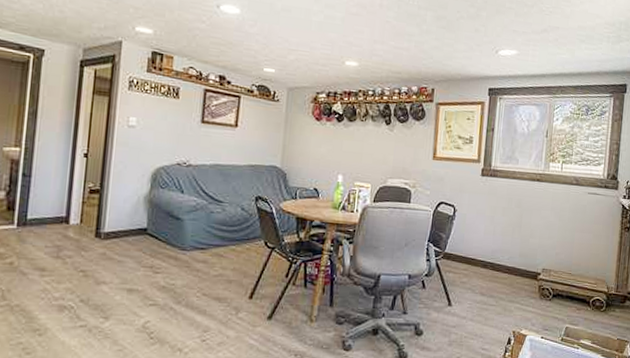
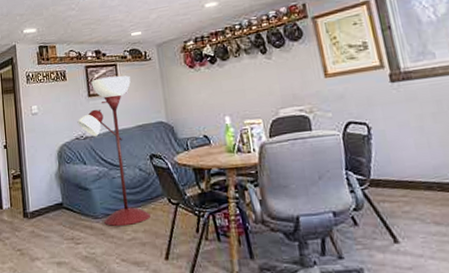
floor lamp: none [182,106,253,262] -> present [77,75,152,226]

